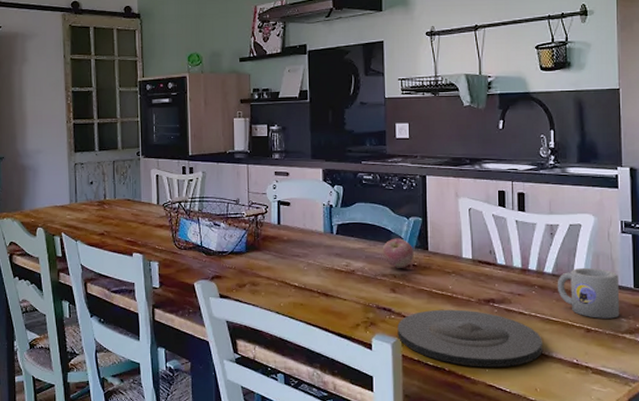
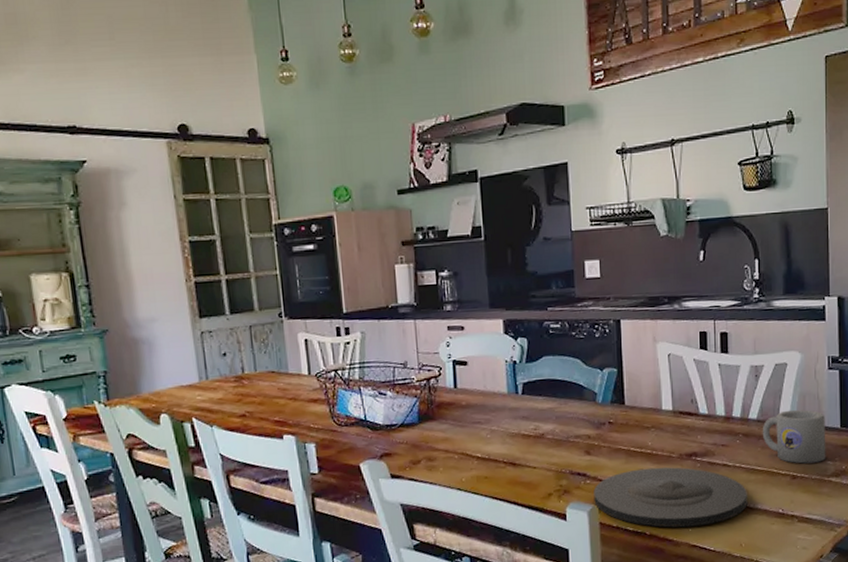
apple: present [382,238,414,268] -> none [574,393,609,427]

